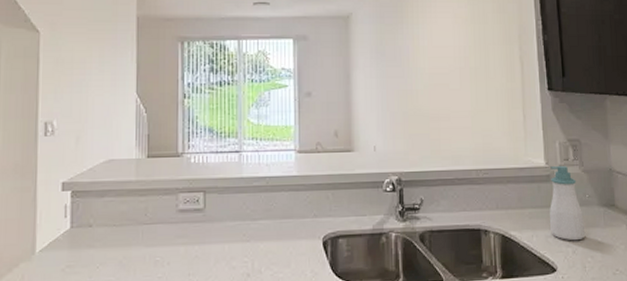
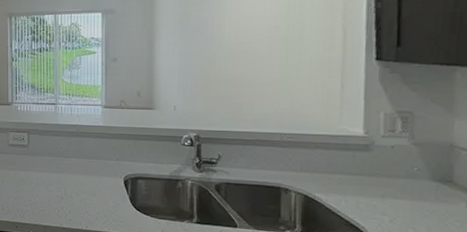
soap bottle: present [550,165,585,241] -> none [364,136,408,211]

